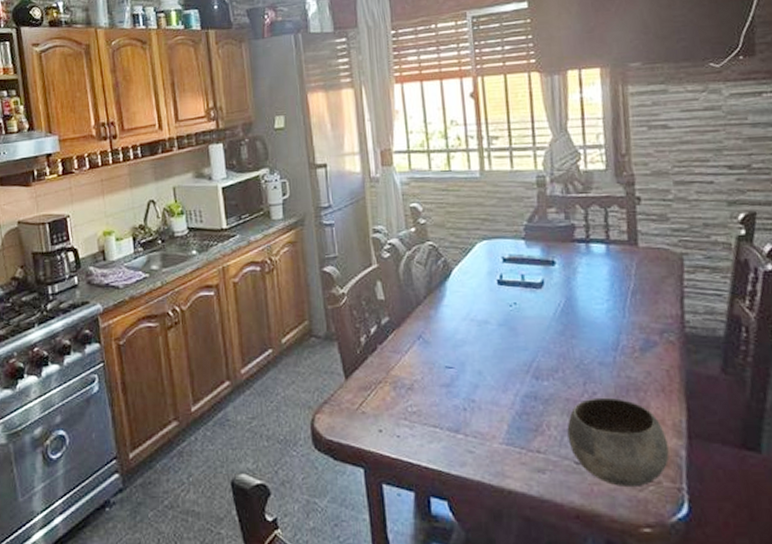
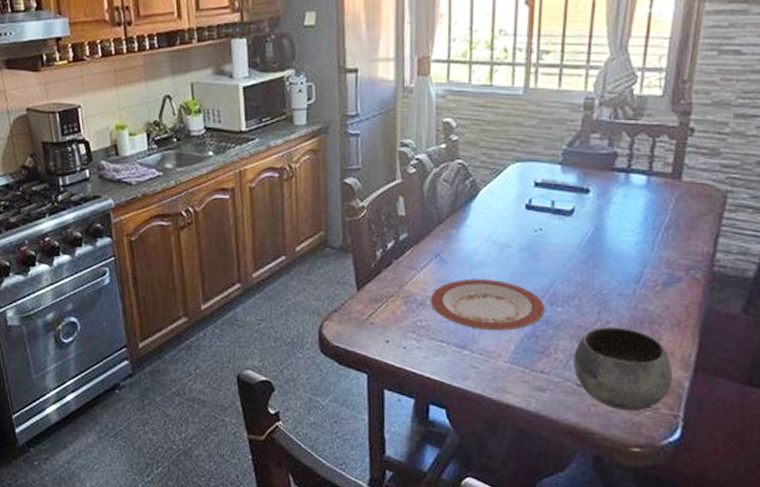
plate: none [417,358,532,412] -> present [430,278,546,331]

